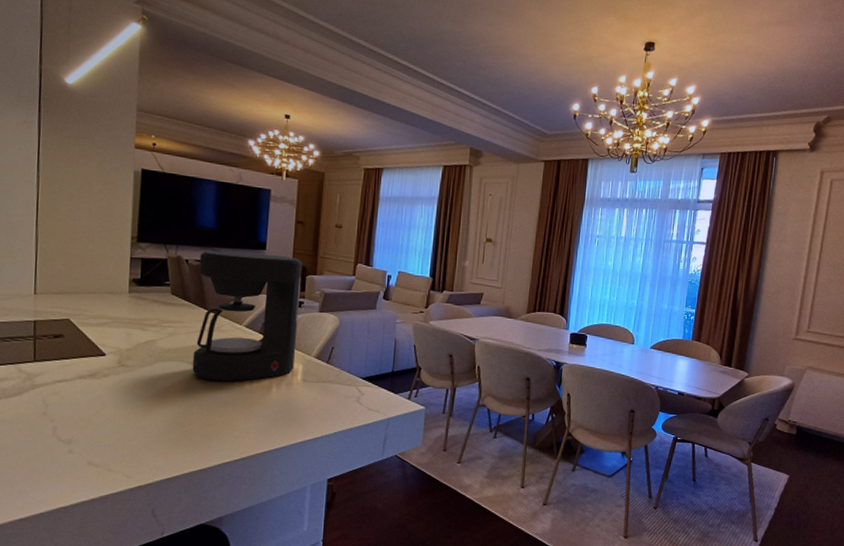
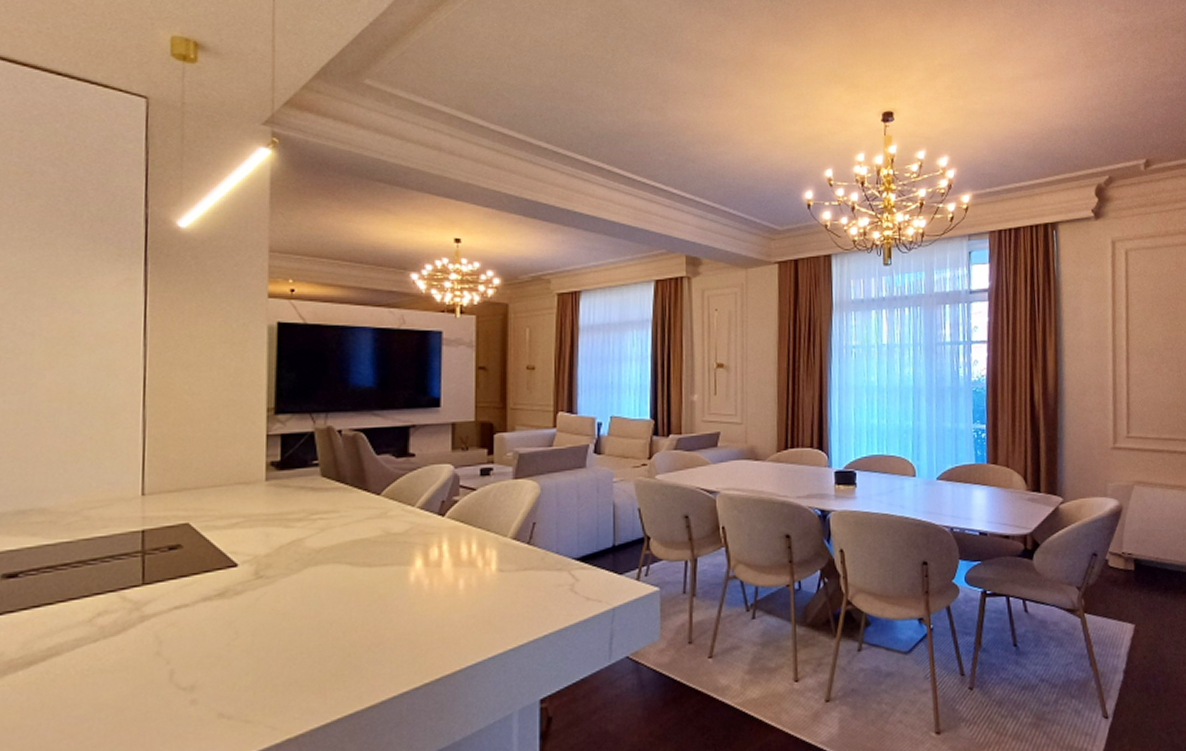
coffee maker: present [192,250,303,382] -> none [352,412,489,585]

